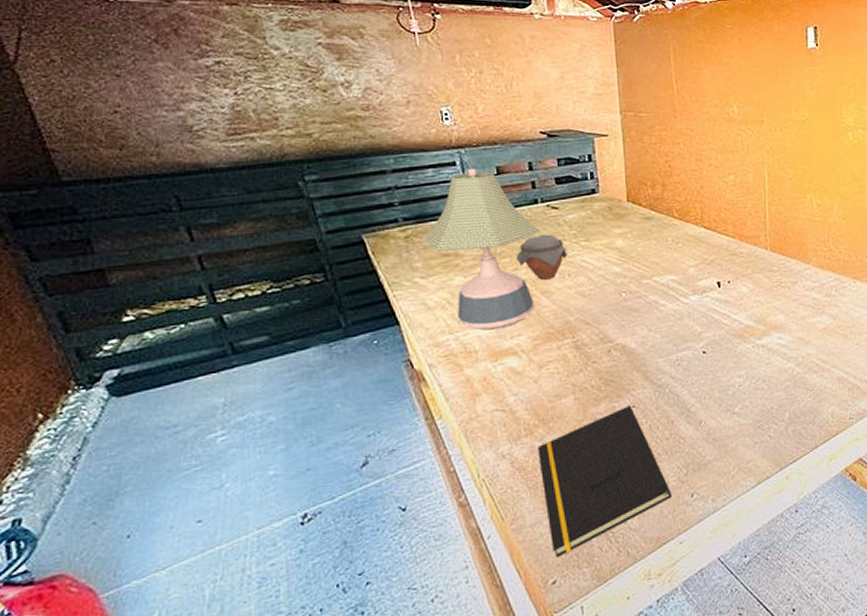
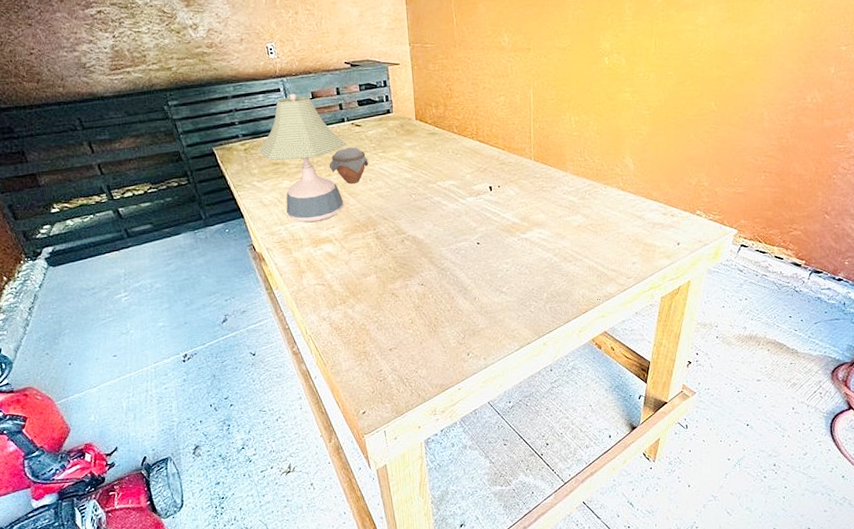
notepad: present [538,405,672,558] -> none [350,283,453,395]

